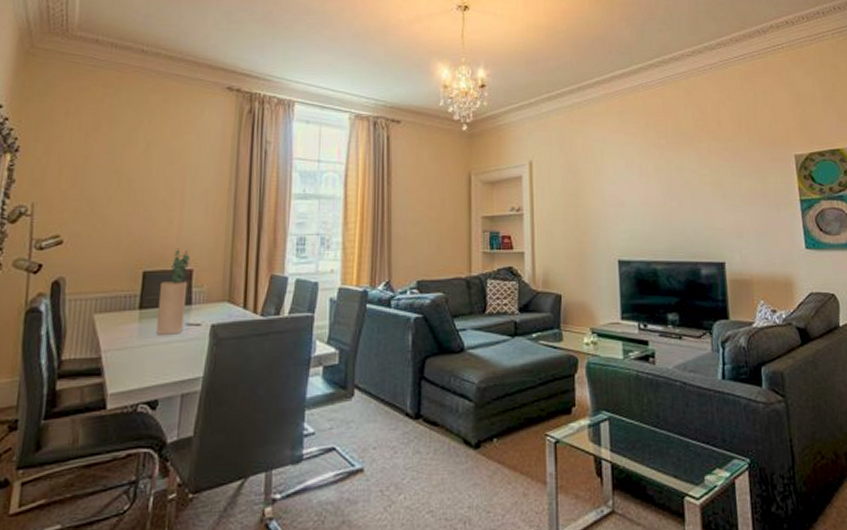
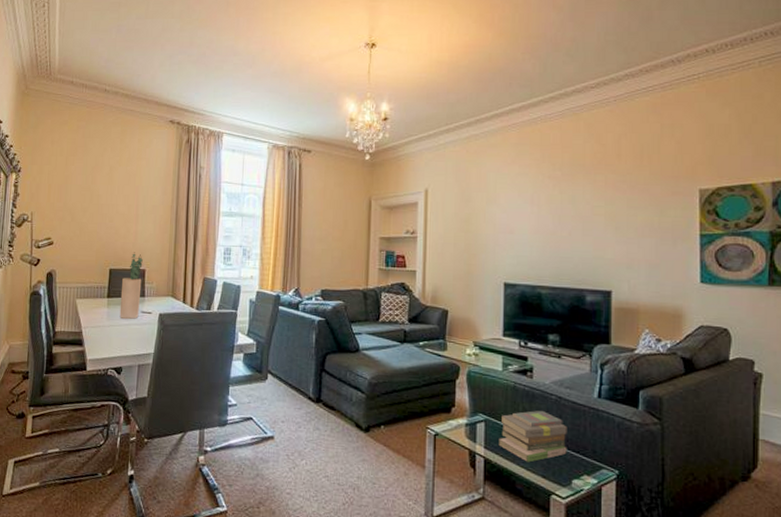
books: none [625,399,697,462] -> present [498,410,567,463]

